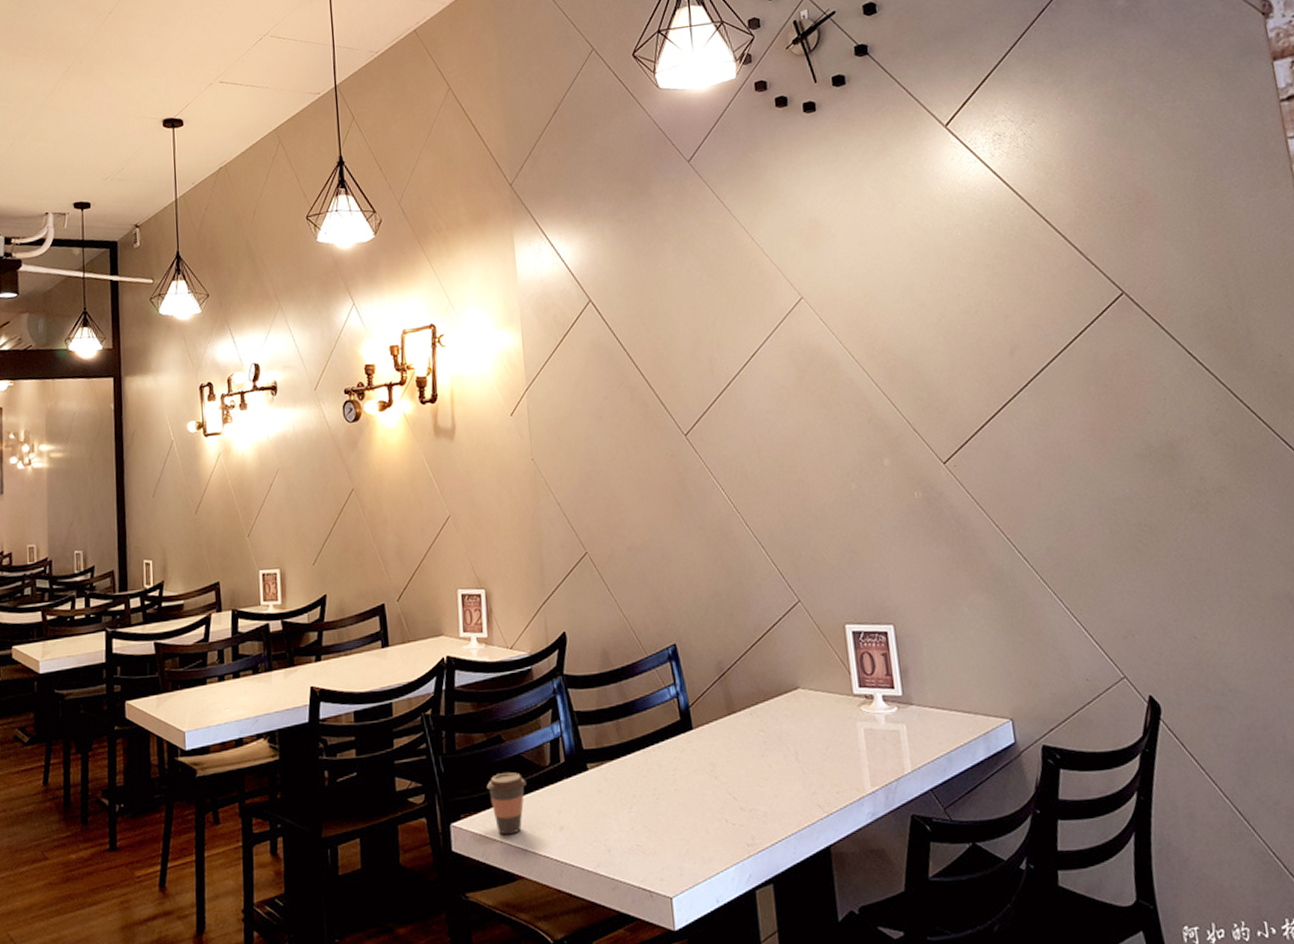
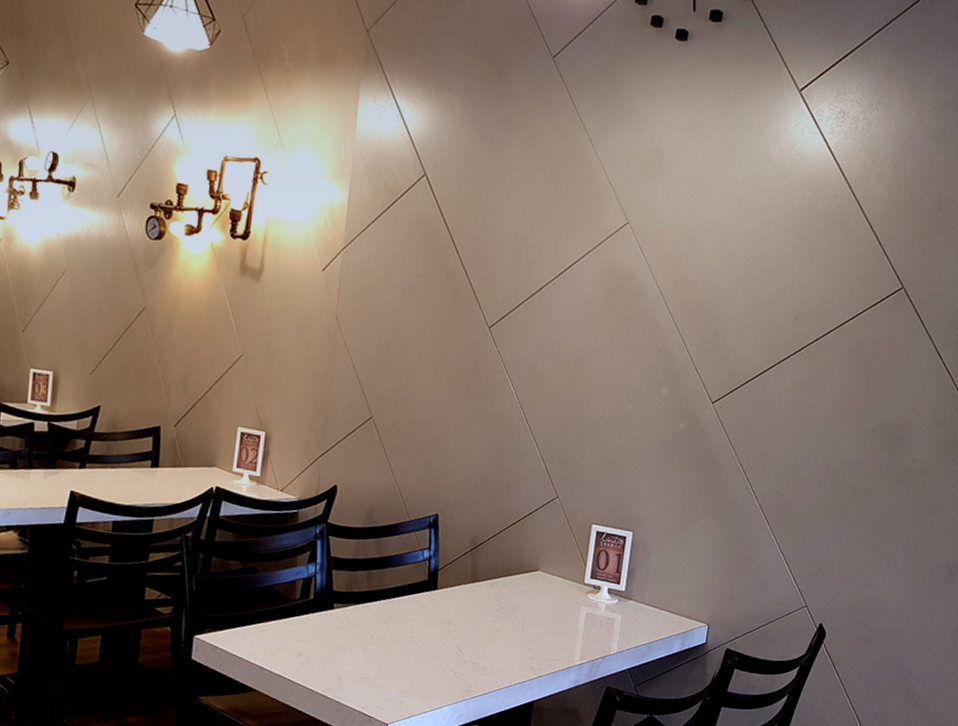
coffee cup: present [486,771,526,835] -> none [234,598,274,653]

